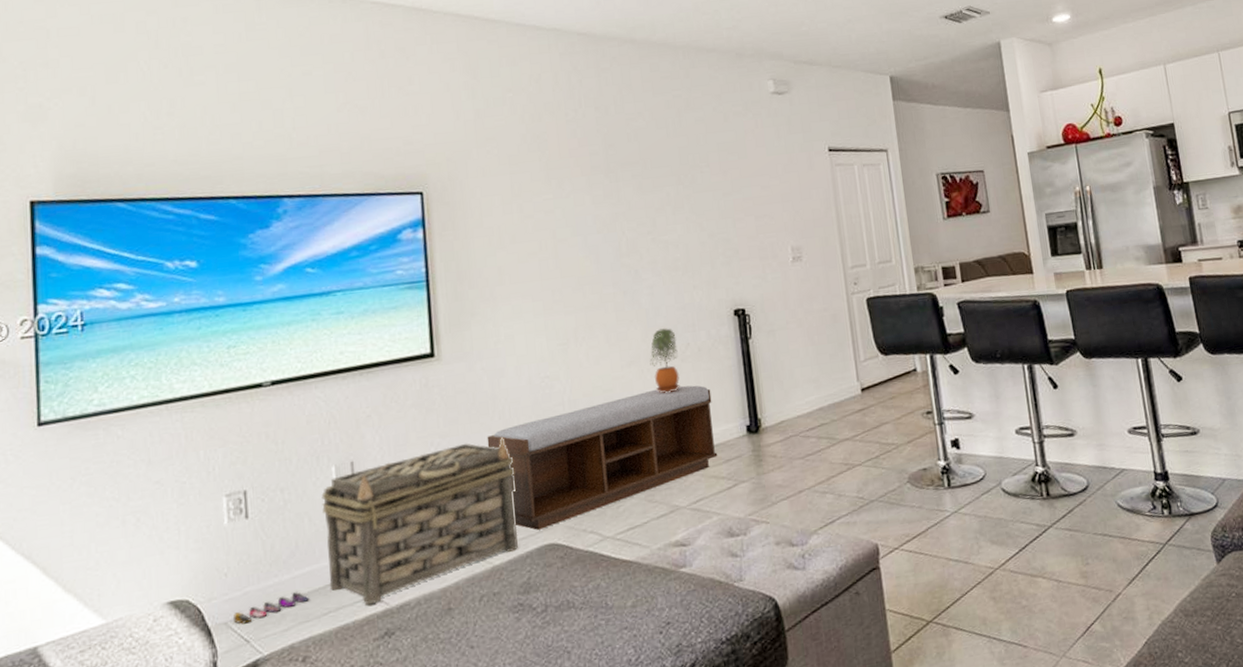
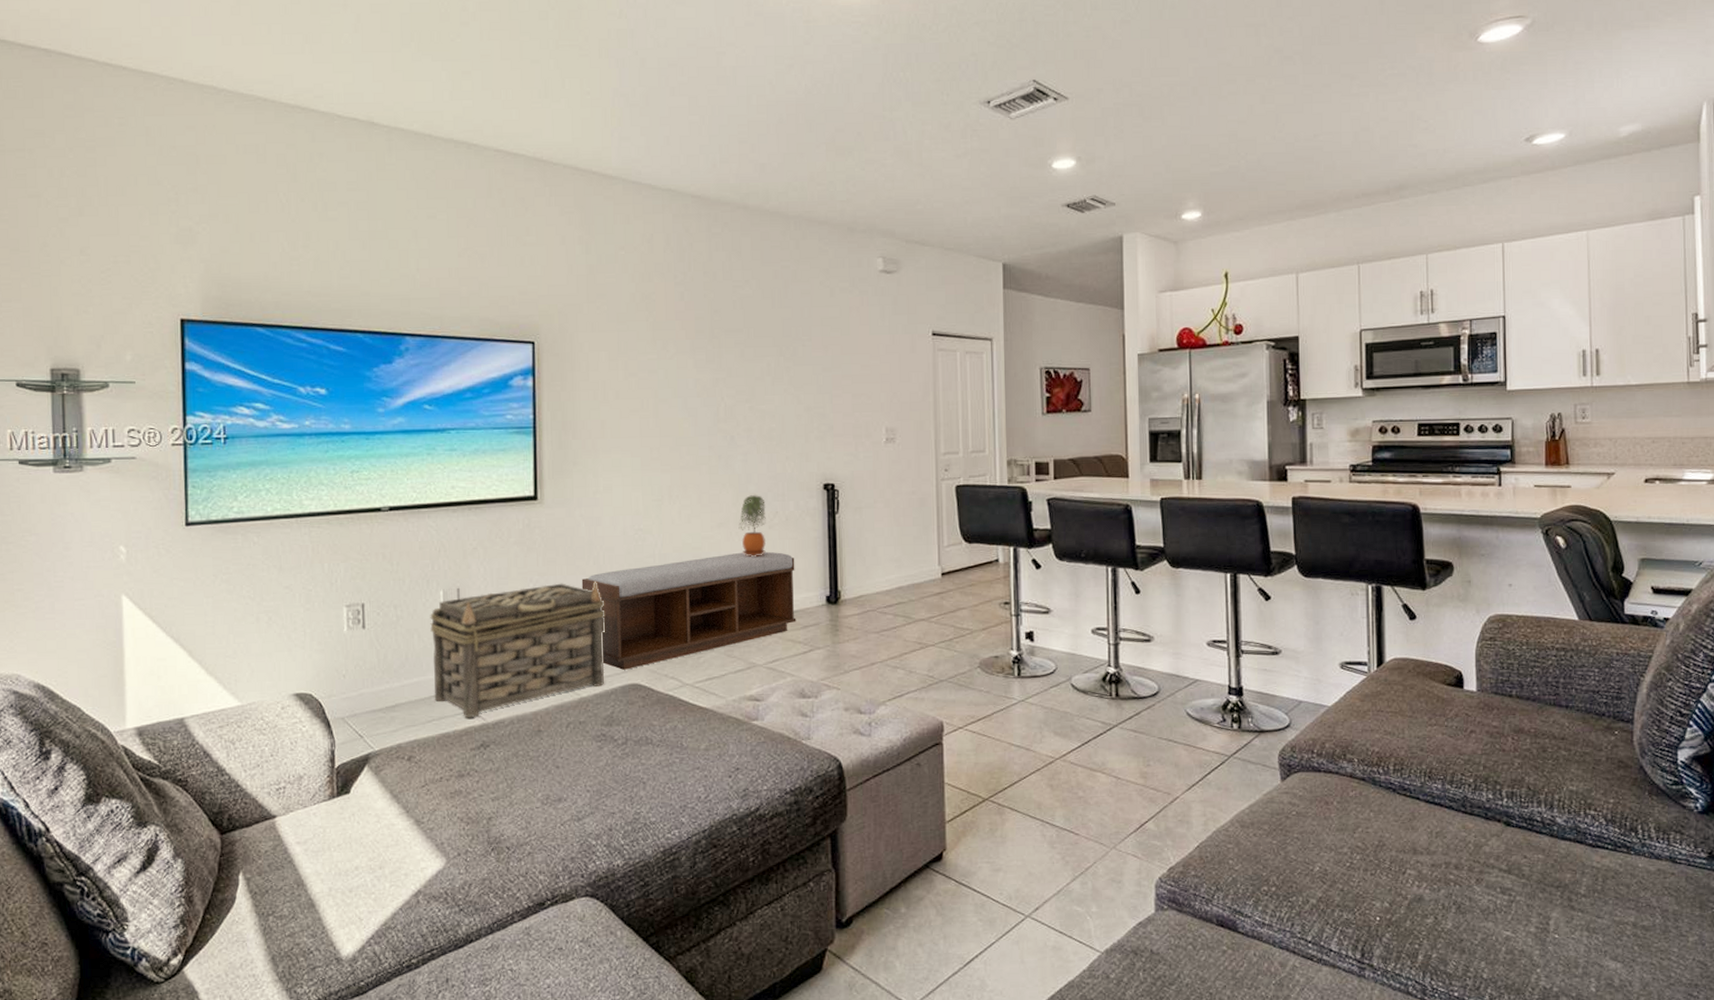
shoe: present [234,592,309,625] -> none [350,699,416,721]

